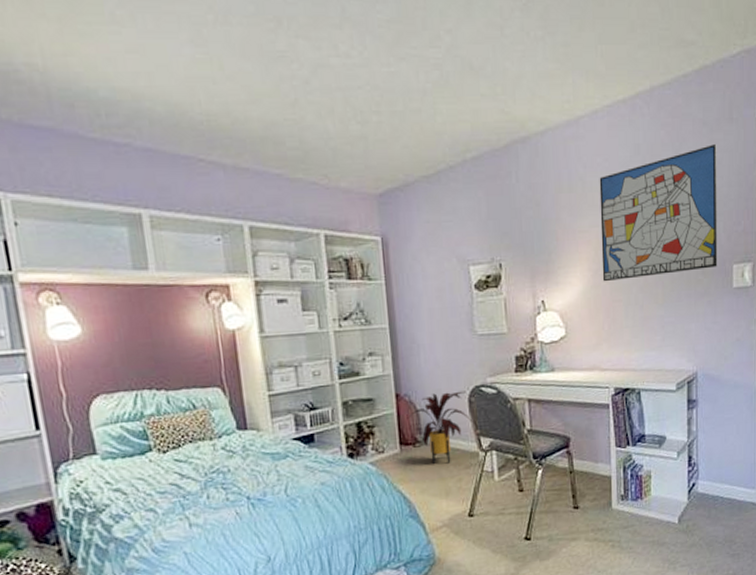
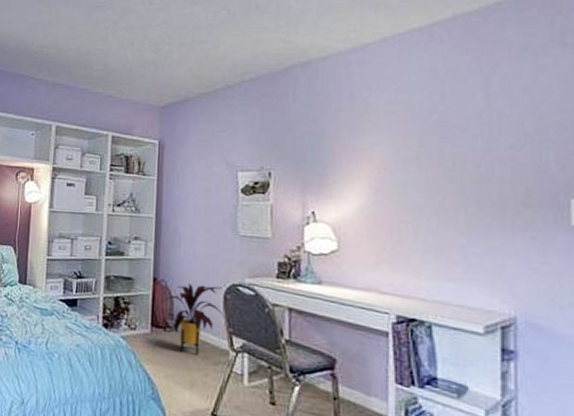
wall art: present [599,144,718,282] -> none [386,69,547,201]

